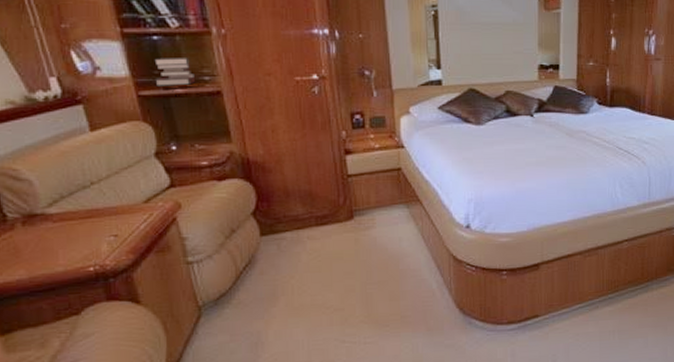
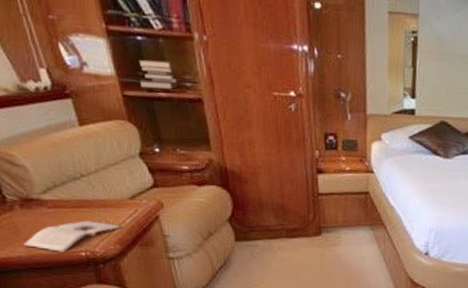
magazine: none [24,231,136,270] -> present [23,220,122,253]

